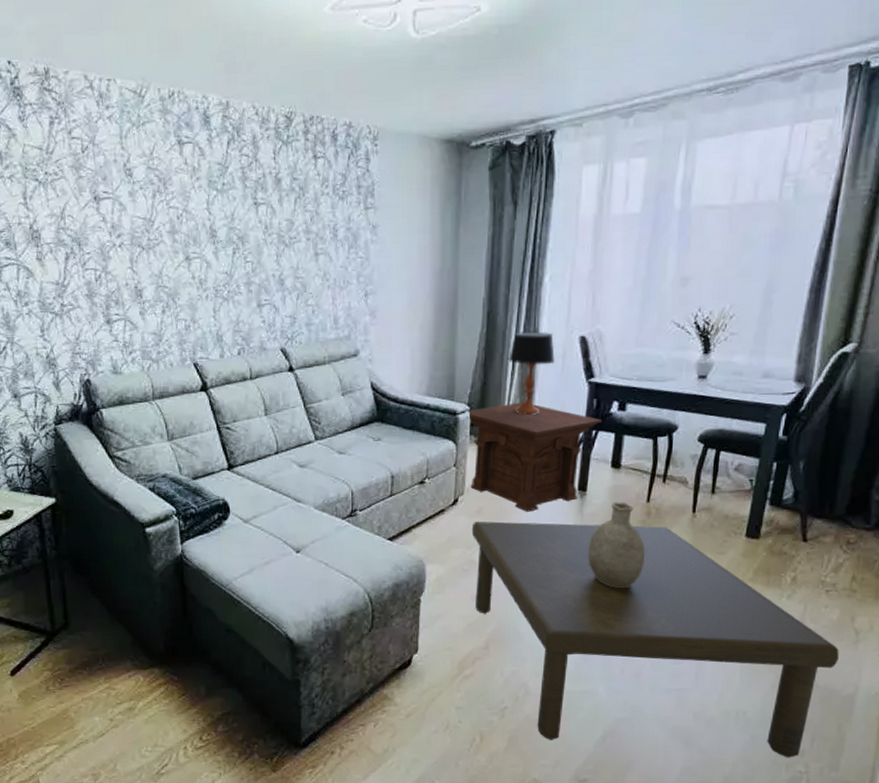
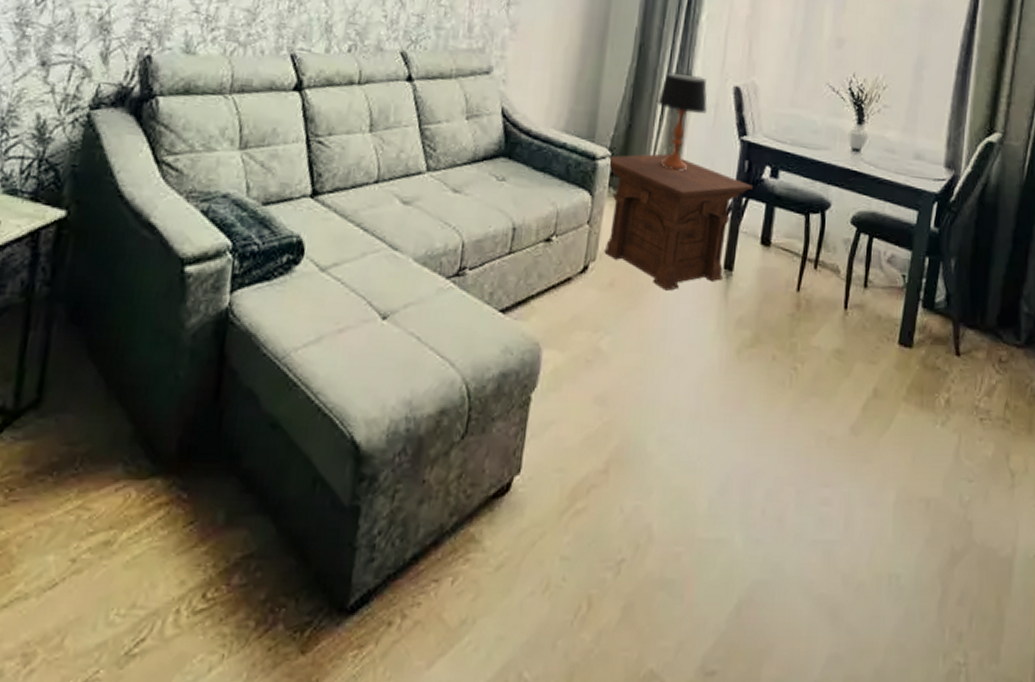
coffee table: present [471,521,839,758] -> none [597,298,995,643]
decorative vase: present [587,502,646,589] -> none [730,288,794,400]

